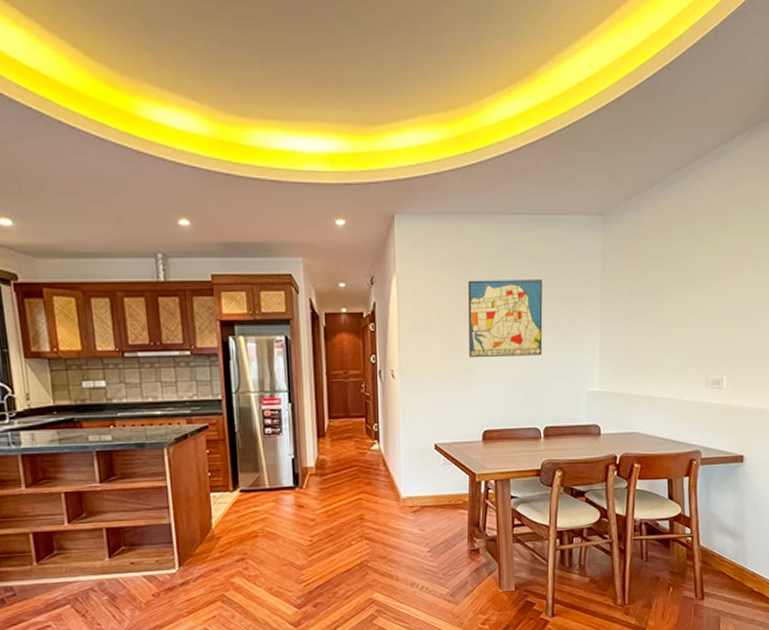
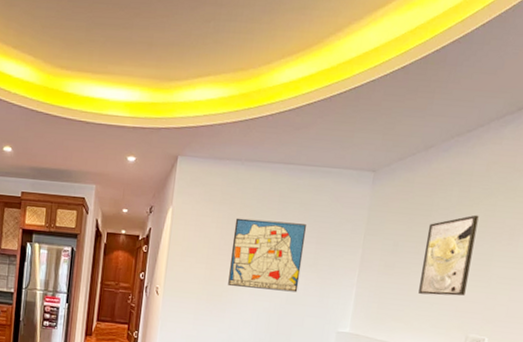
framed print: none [659,252,706,340] -> present [418,214,479,296]

